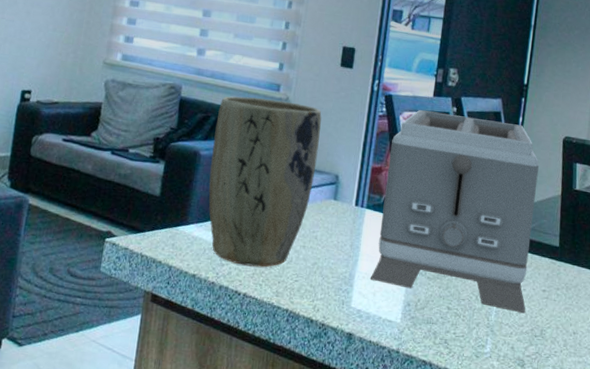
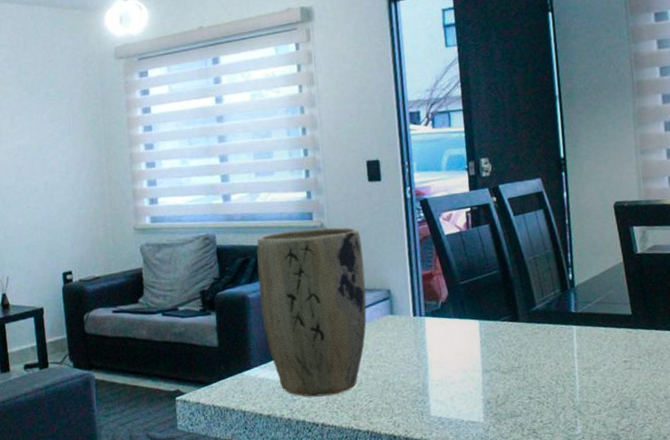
toaster: present [370,110,539,314] -> none [436,200,611,388]

